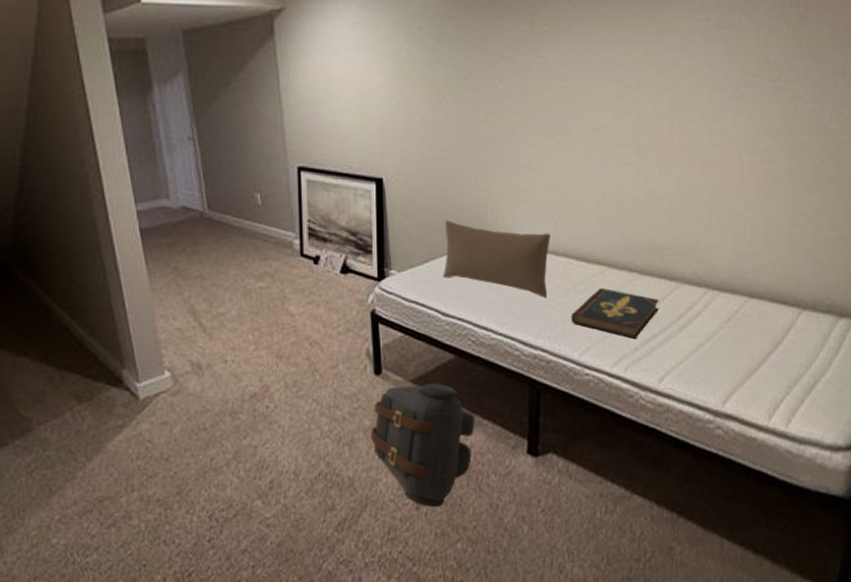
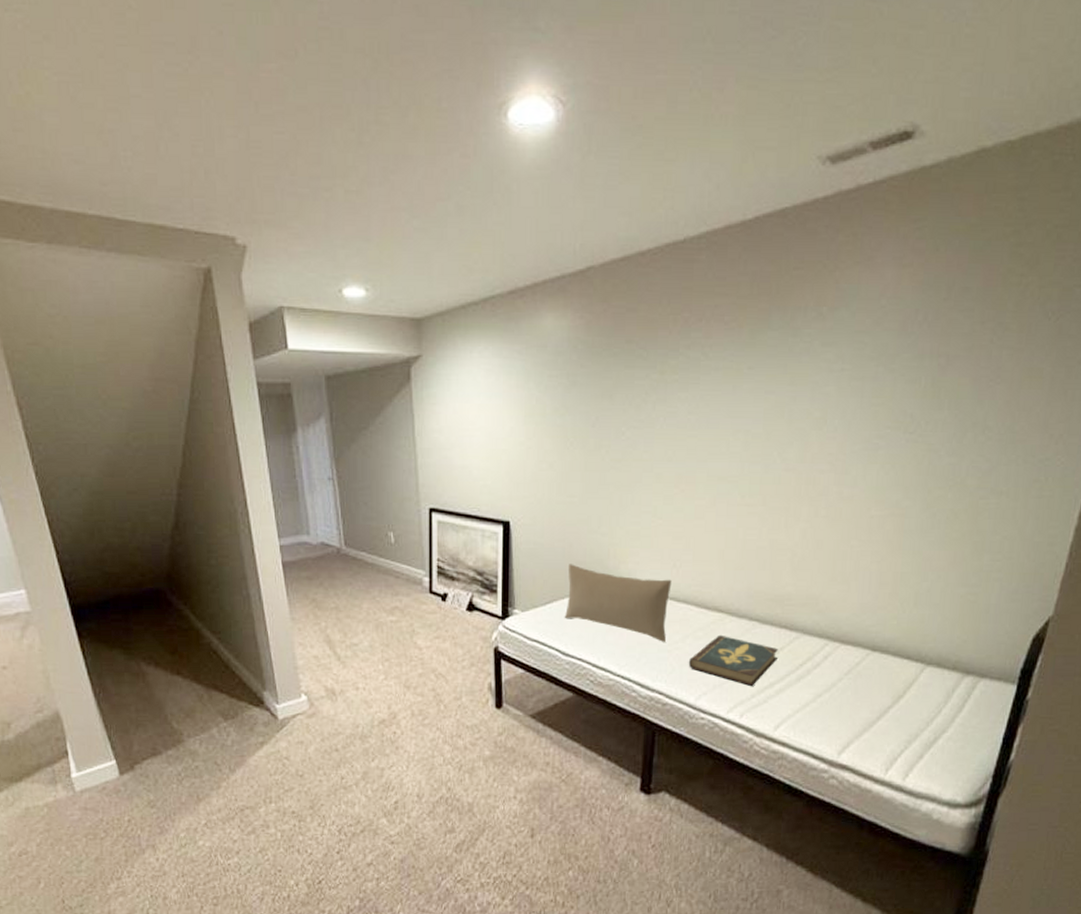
backpack: present [370,383,475,508] -> none [489,719,591,837]

